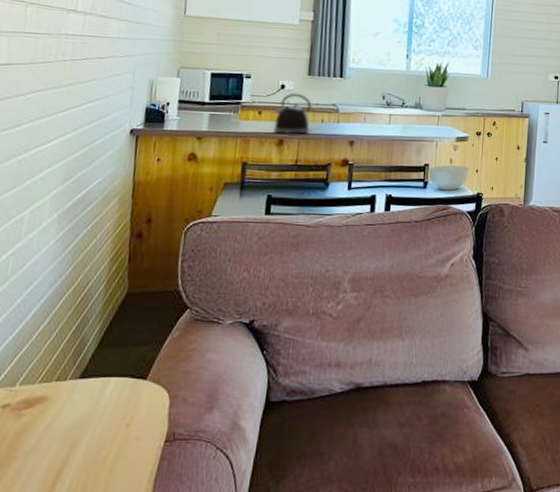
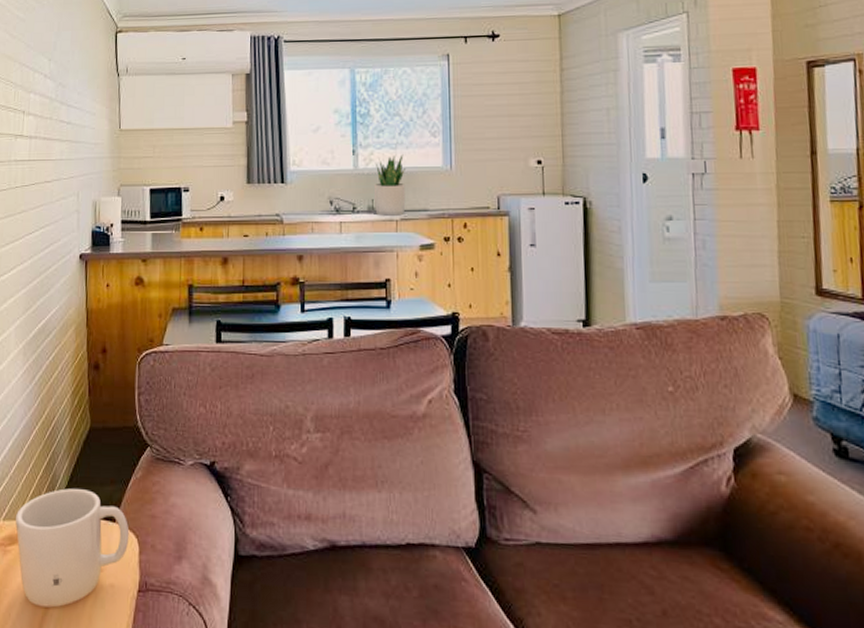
mug: none [33,350,161,465] -> present [15,488,130,608]
kettle: present [273,93,312,135] -> none [215,204,256,252]
bowl: present [429,165,469,191] -> none [391,280,439,311]

